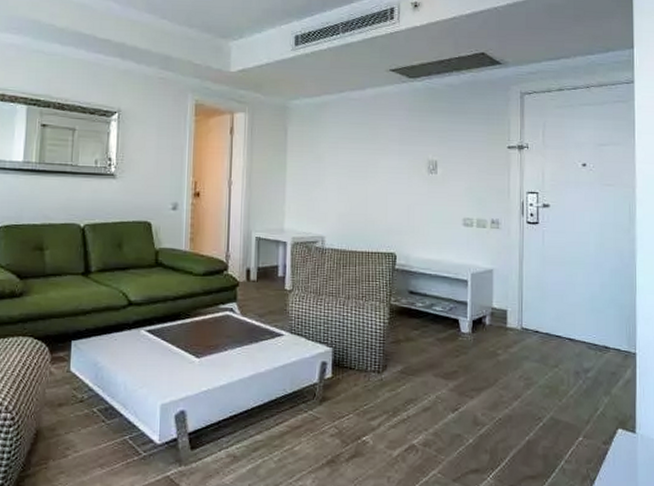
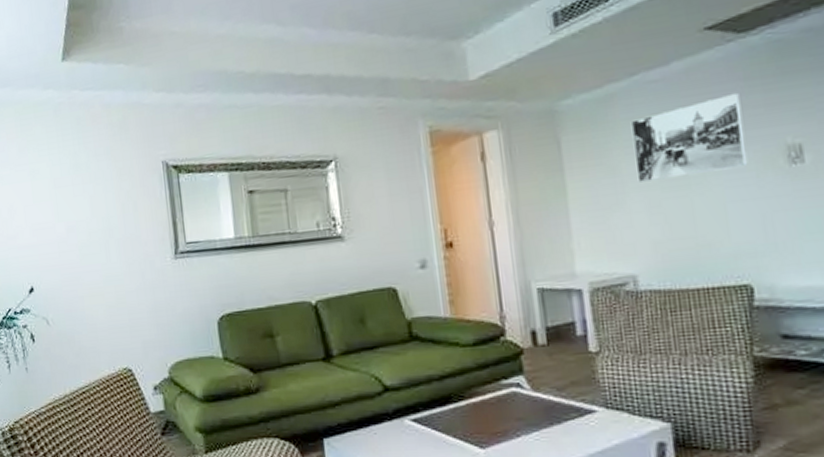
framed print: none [334,118,405,170] -> present [630,92,748,182]

